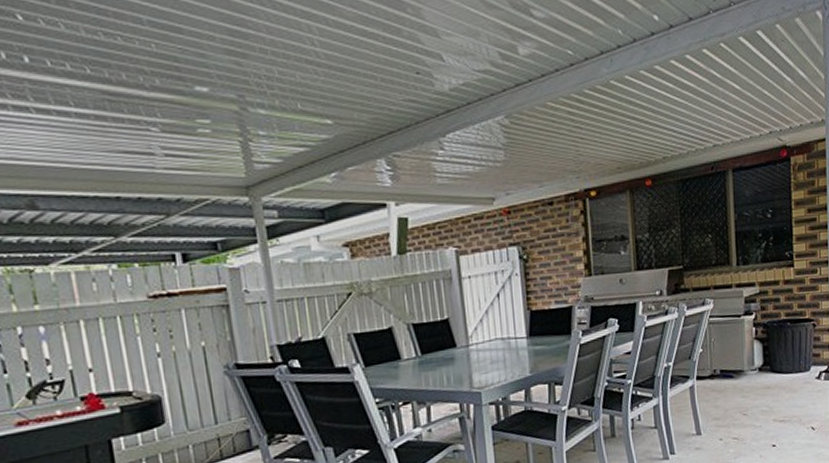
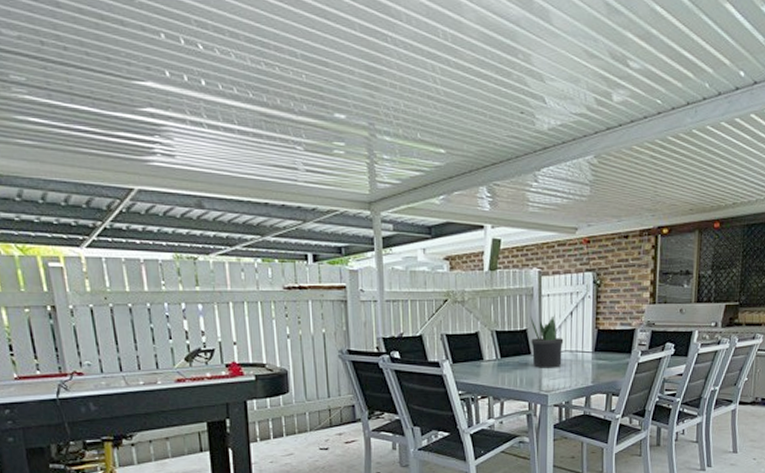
planter: none [451,301,493,362] -> present [530,316,564,368]

